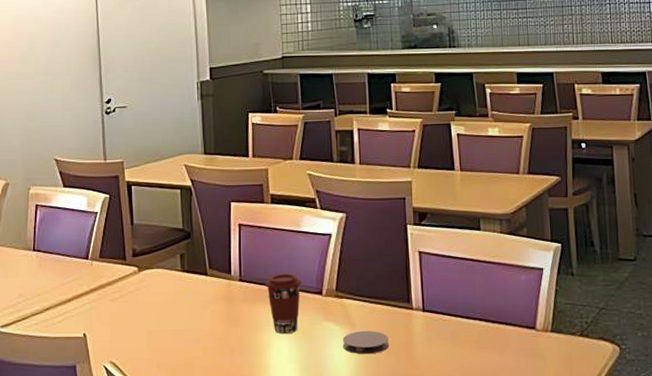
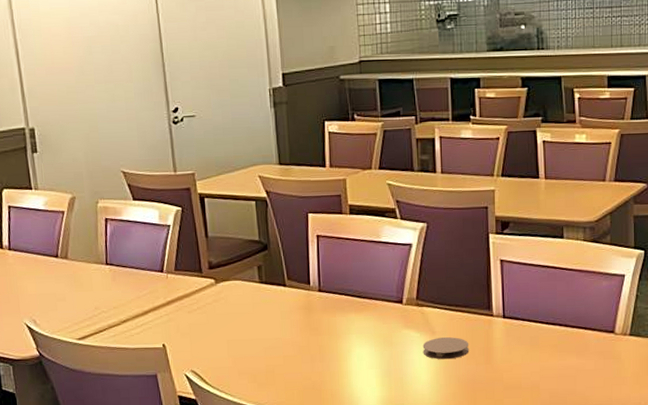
coffee cup: present [265,273,301,334] -> none [344,283,381,341]

